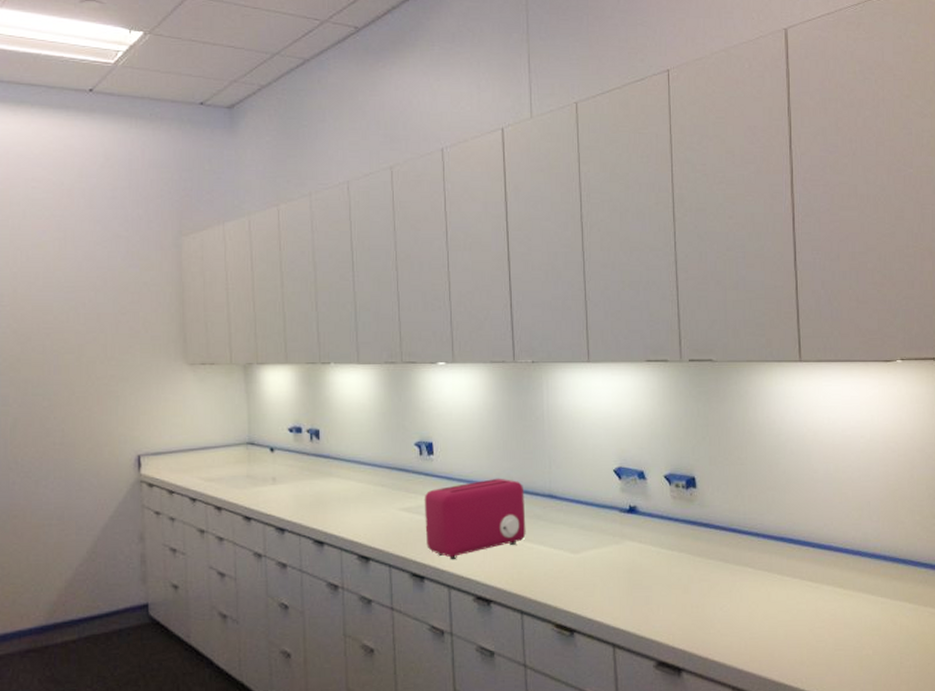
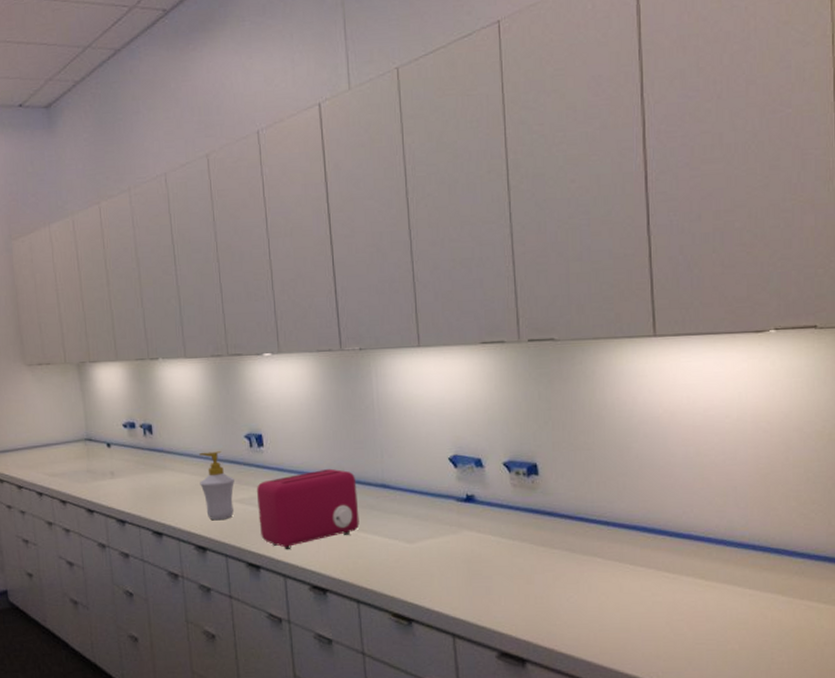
soap bottle: none [366,459,402,530] -> present [199,451,234,521]

